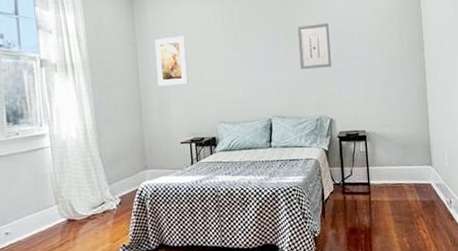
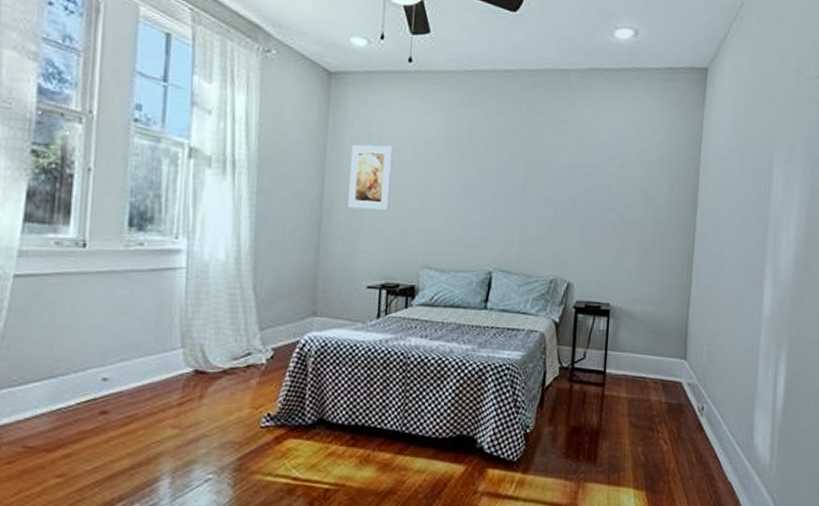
wall art: present [297,23,331,70] -> none [538,157,583,216]

